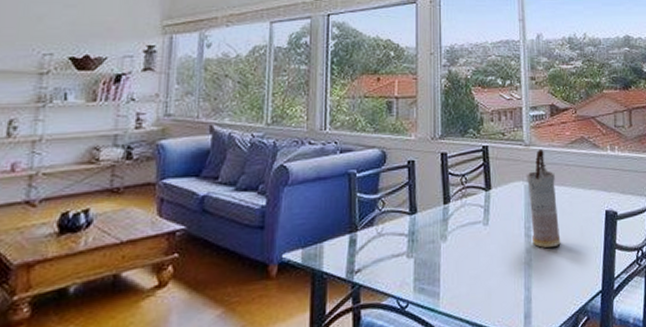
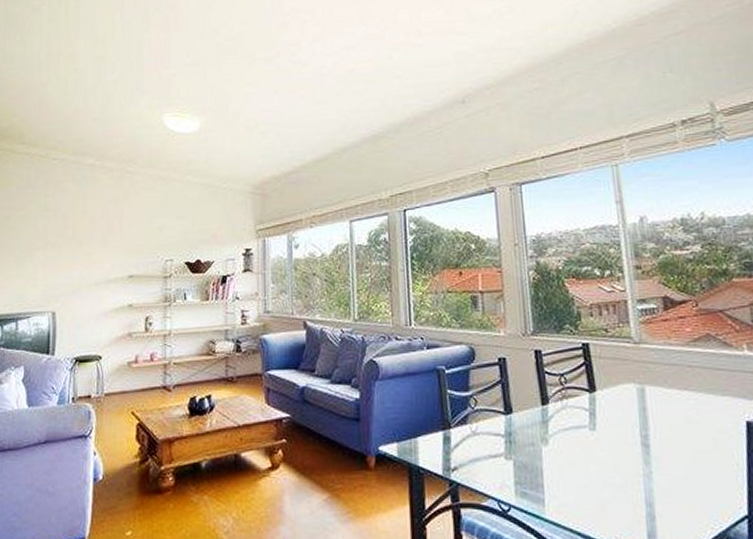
vase: present [526,148,561,248] -> none [637,347,689,460]

